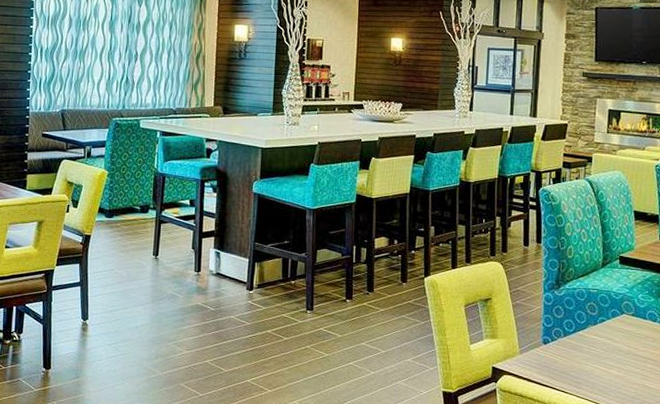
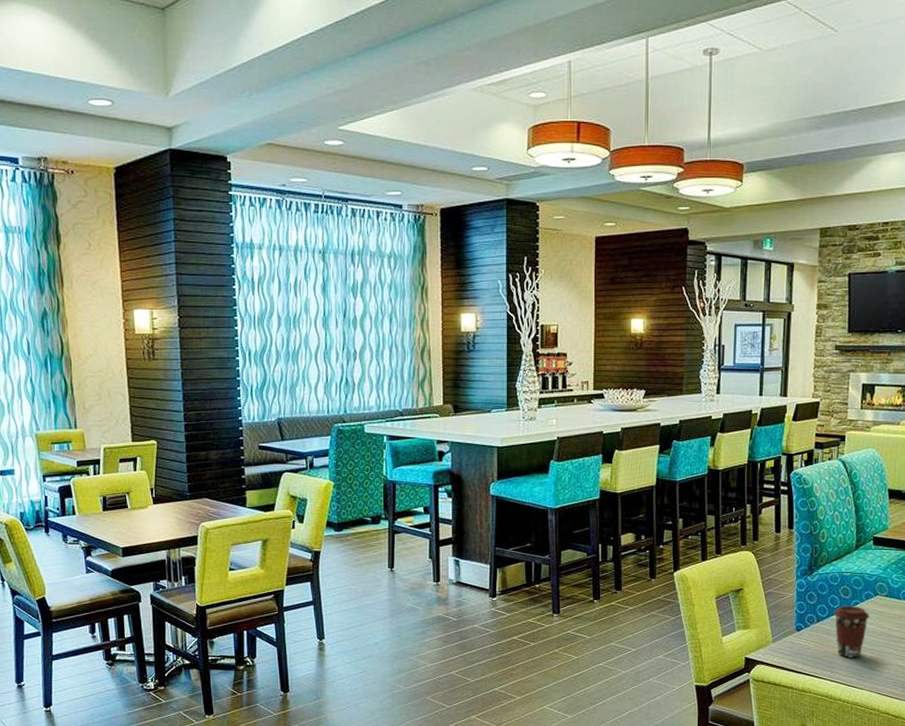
coffee cup: none [579,322,617,375] -> present [833,605,870,657]

